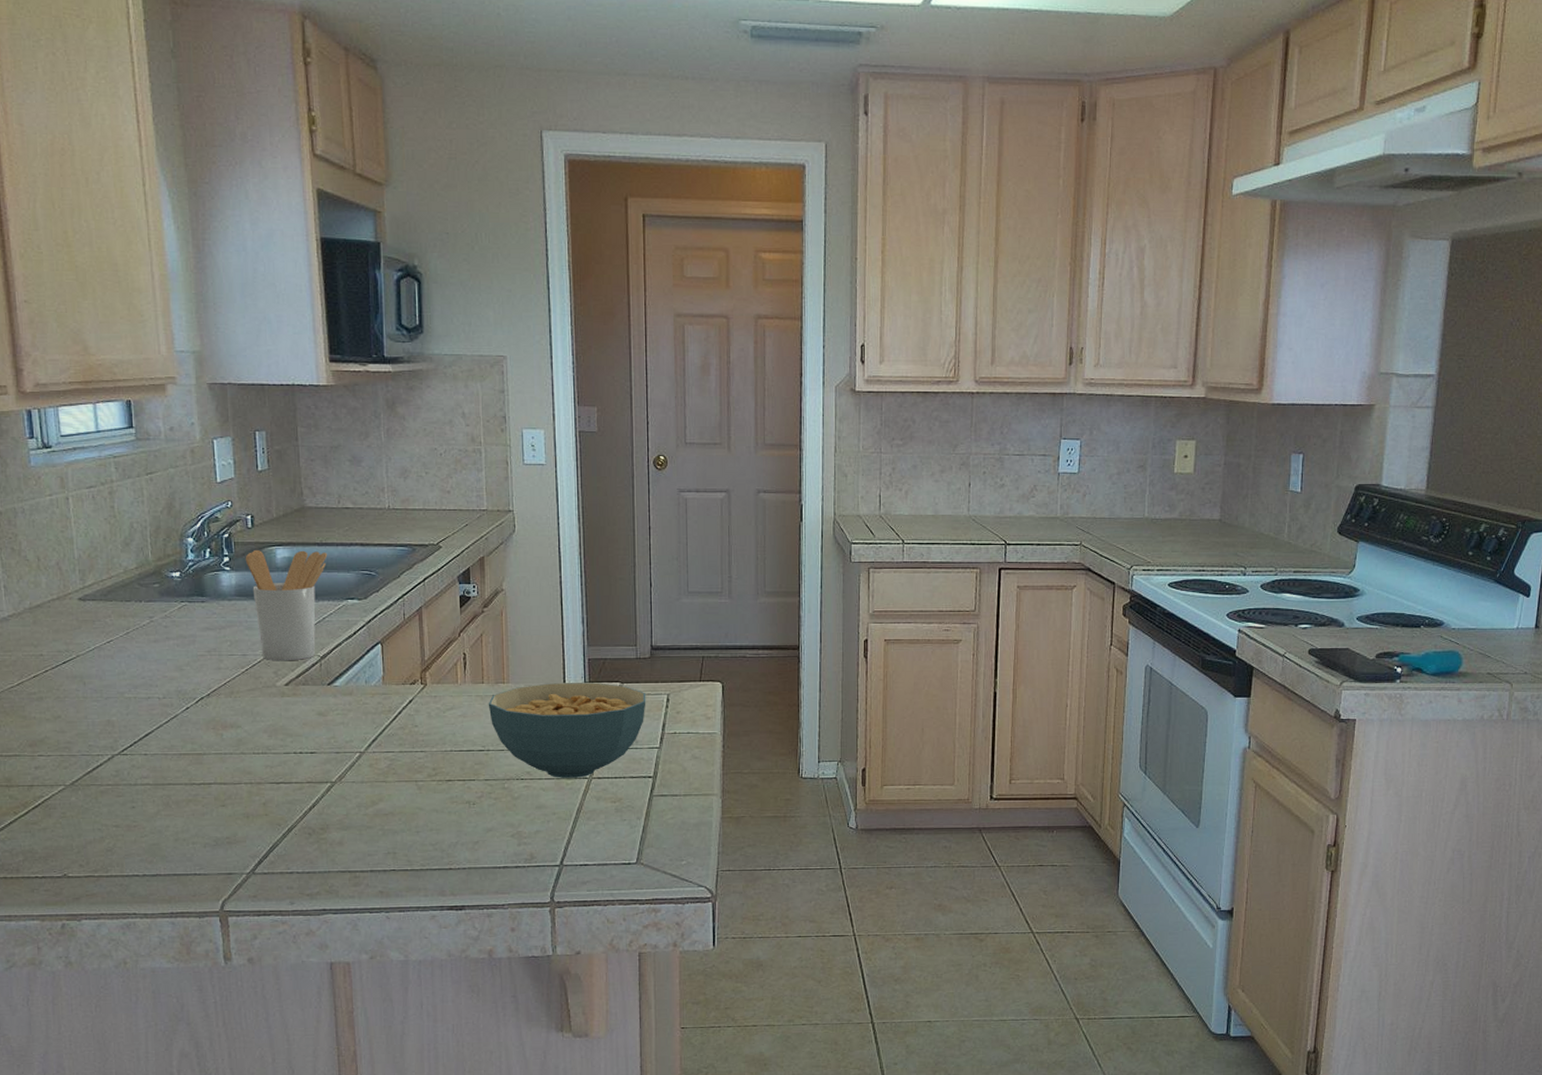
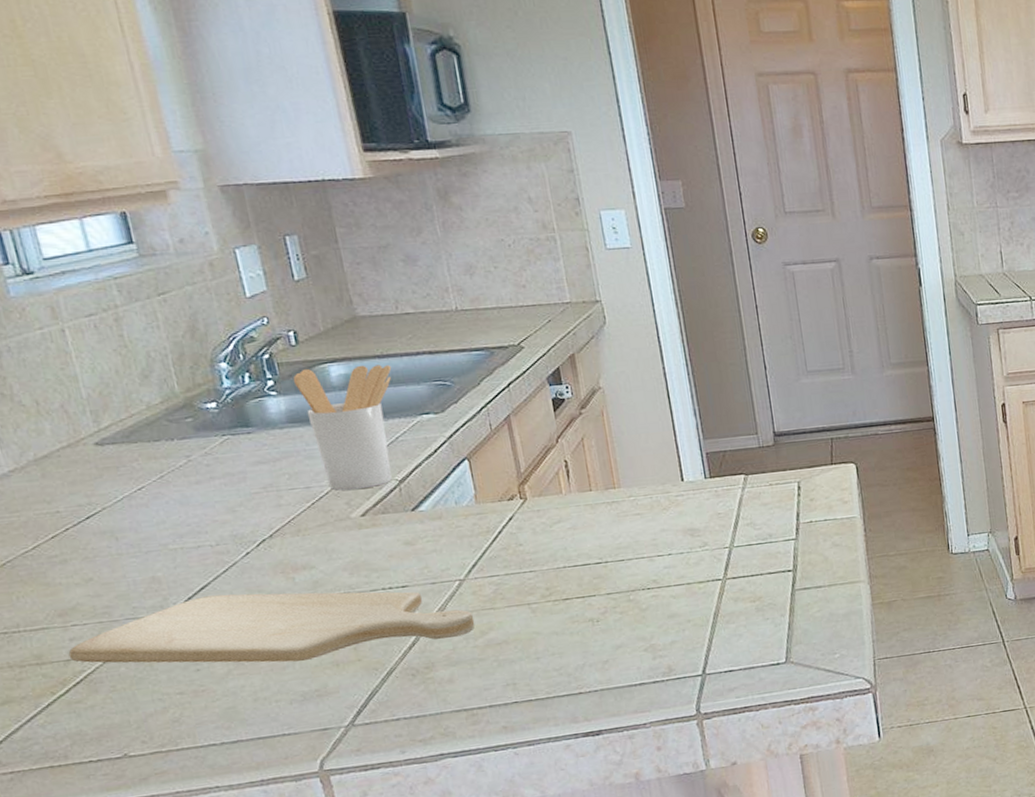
chopping board: none [32,742,368,810] -> present [68,591,475,663]
cereal bowl: present [488,683,646,778] -> none [599,477,776,583]

